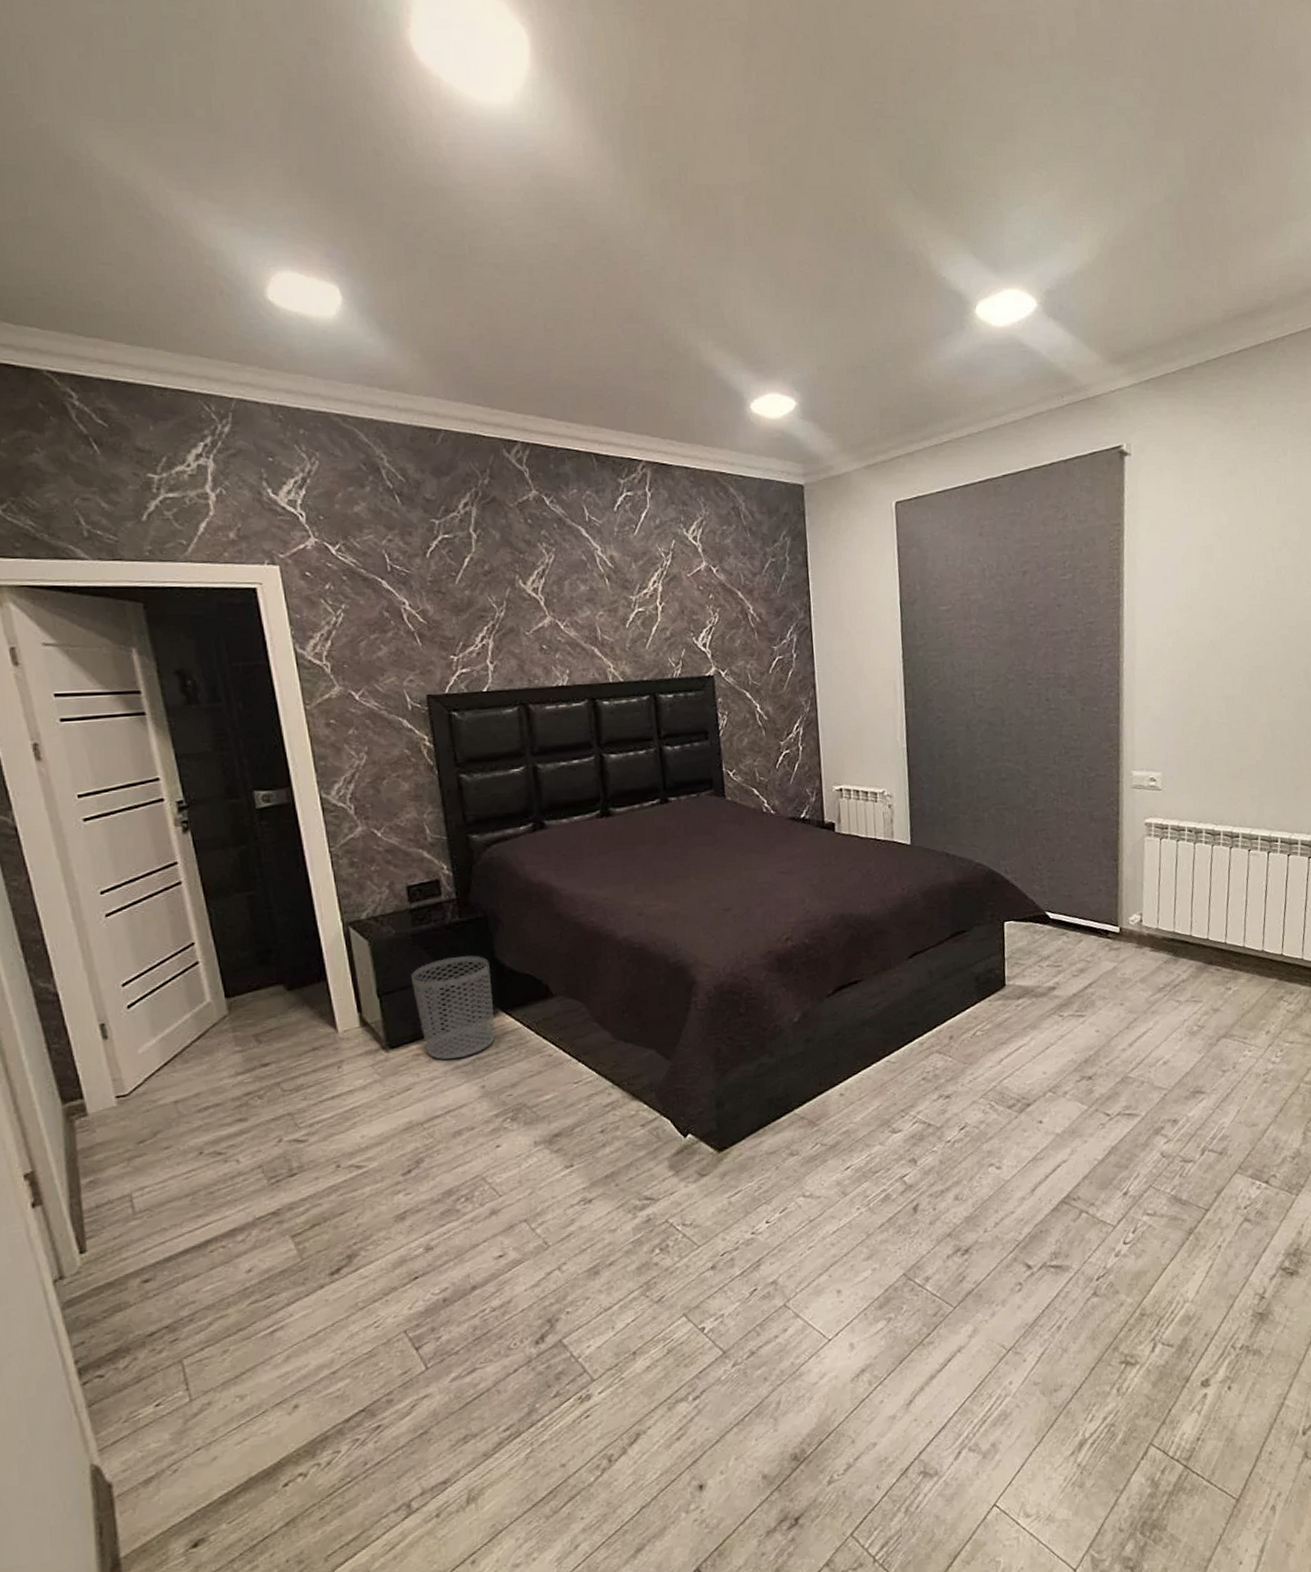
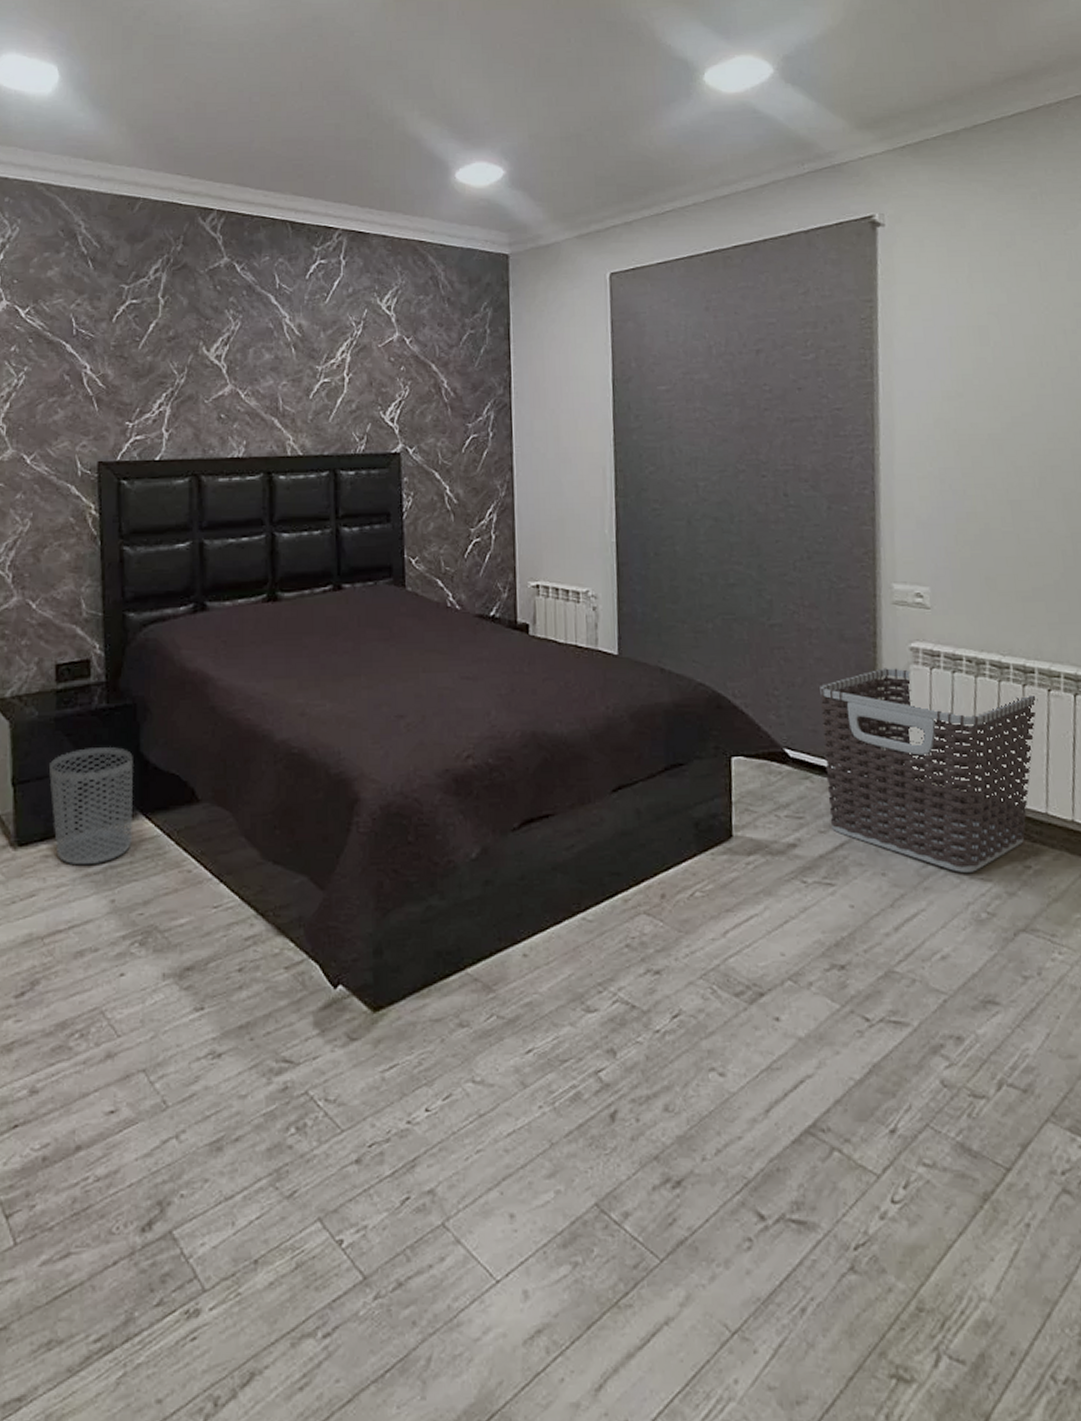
clothes hamper: none [1074,840,1241,998] -> present [820,668,1038,872]

